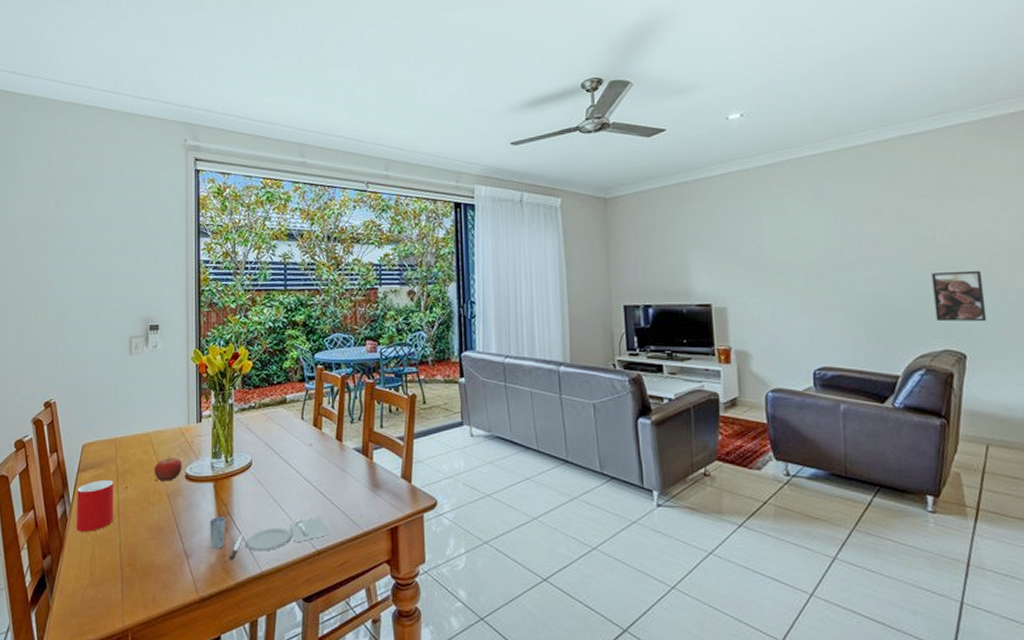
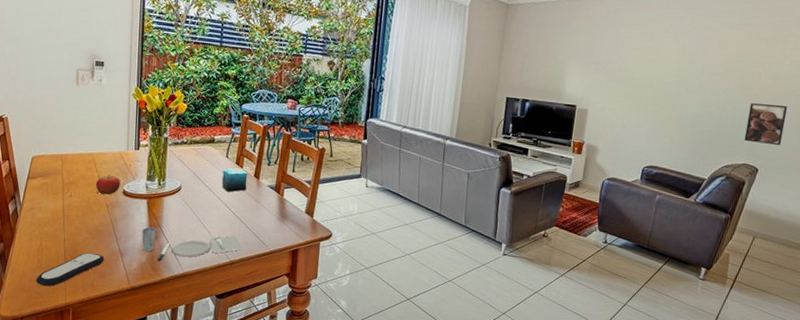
cup: present [76,480,114,531] -> none [26,187,60,228]
remote control: none [88,557,167,607] -> present [36,252,105,287]
candle: none [299,431,329,462] -> present [222,168,248,192]

